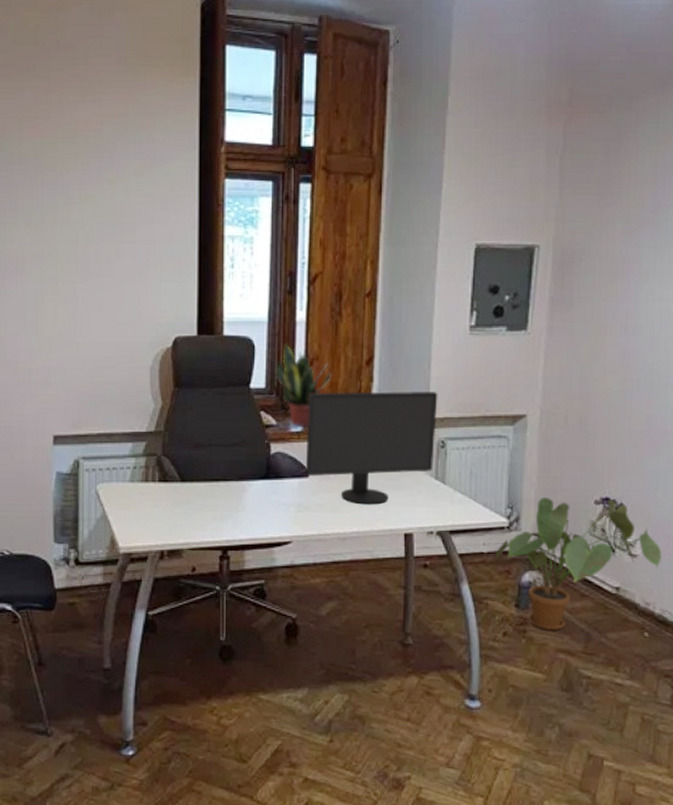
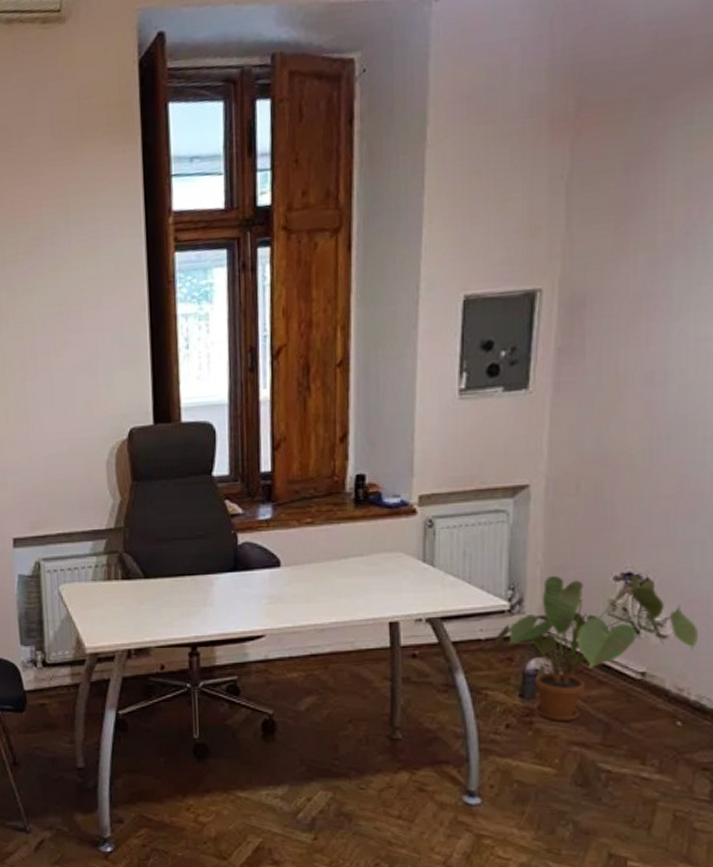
potted plant: present [276,343,331,426] -> none [239,425,301,514]
computer monitor: present [305,392,438,505] -> none [276,466,424,593]

